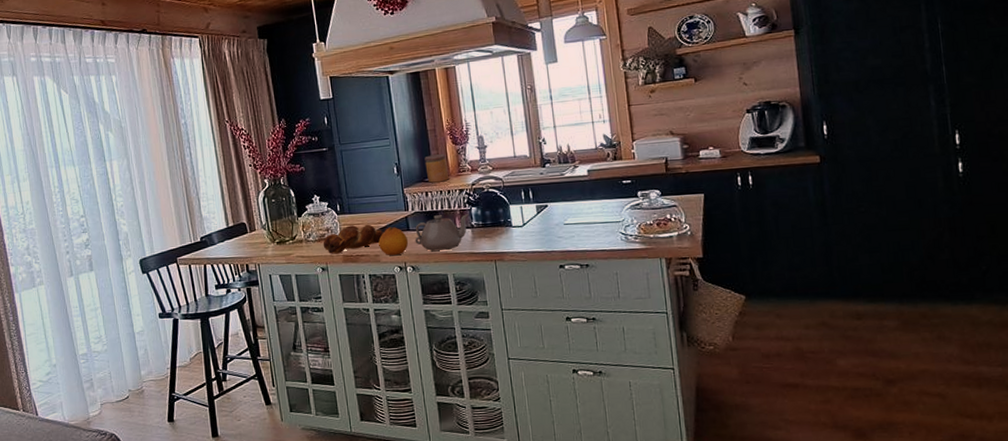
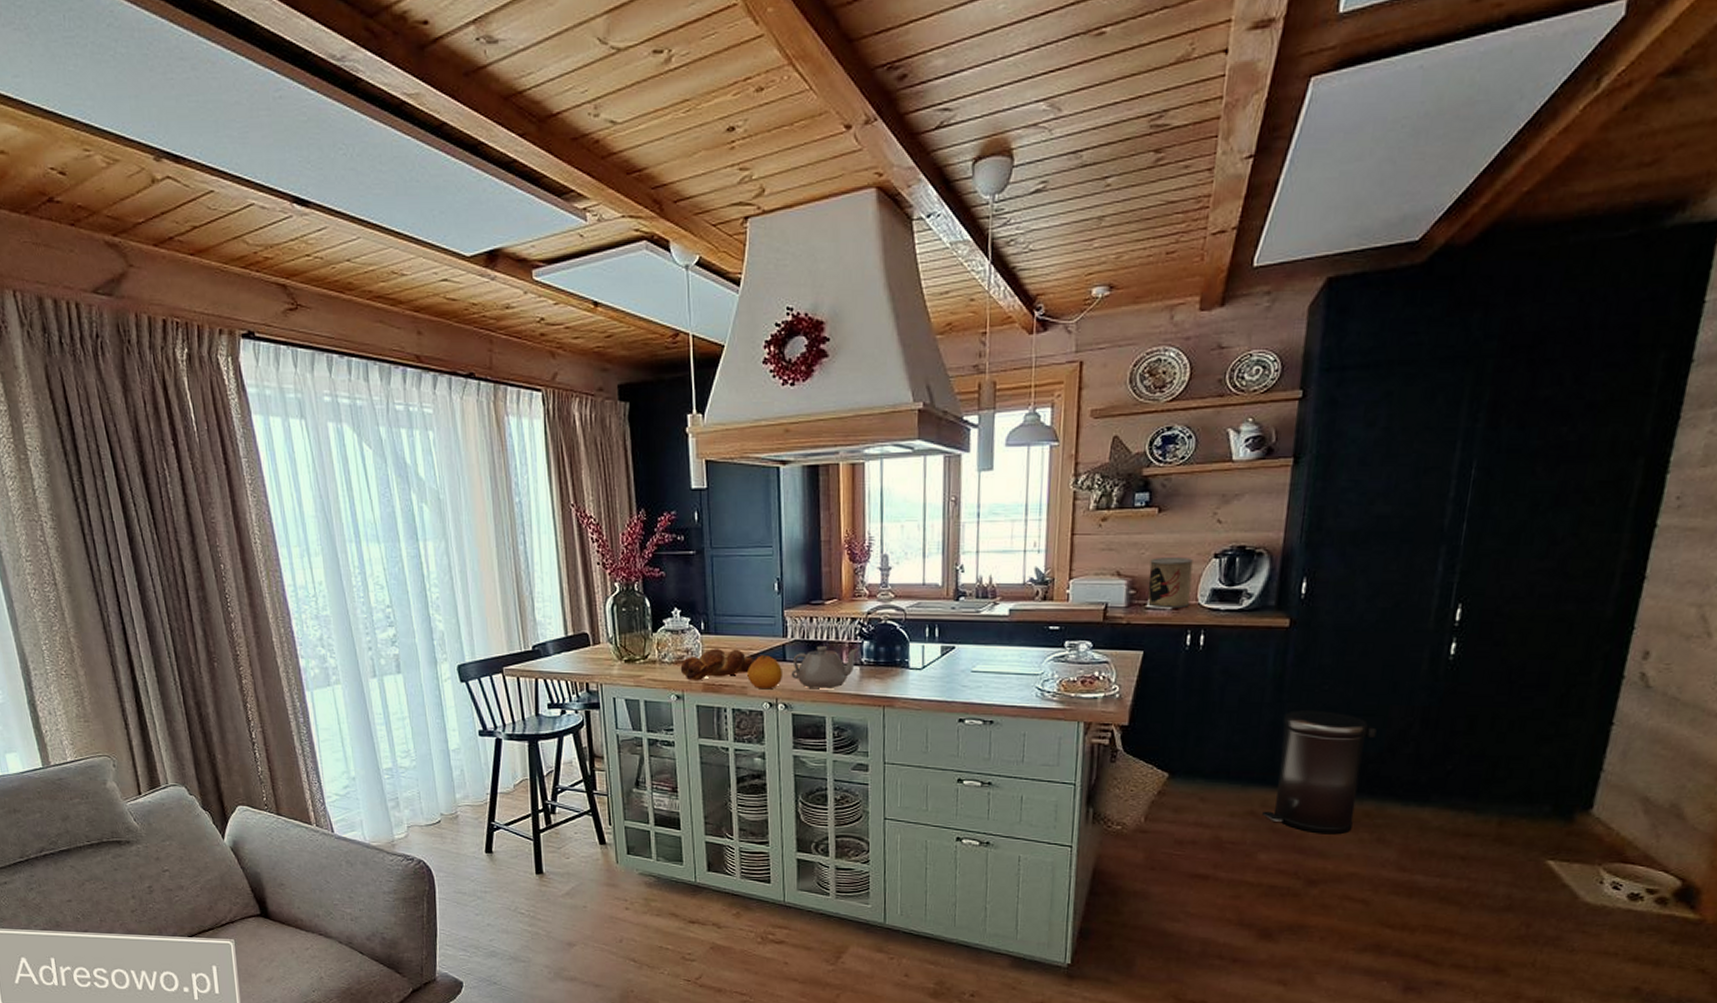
jar: present [424,154,449,183] -> none [813,572,841,607]
tin can: none [695,115,735,158] -> present [1148,558,1193,609]
pedal bin: none [832,229,914,337] -> present [1262,710,1377,835]

